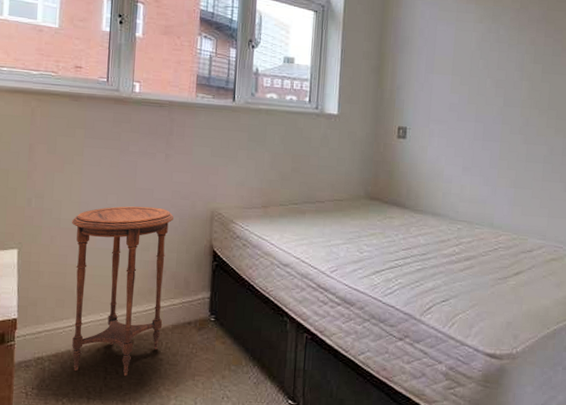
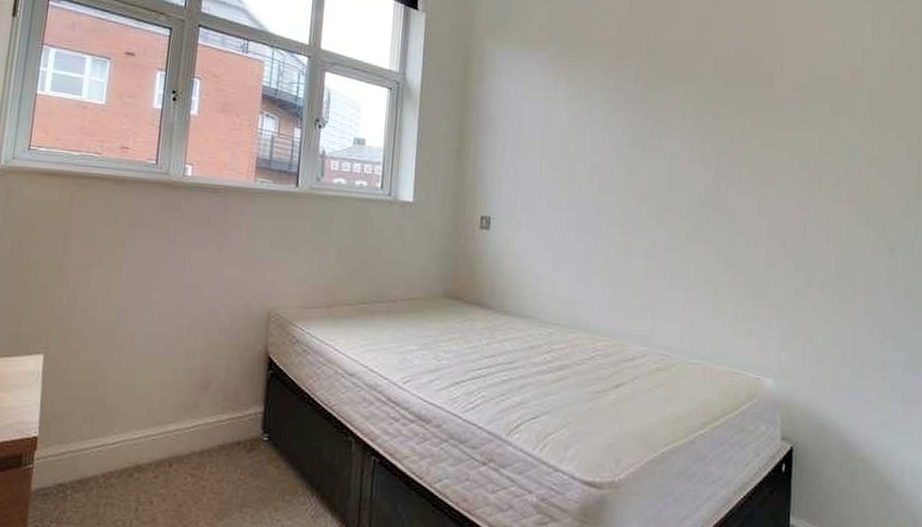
side table: present [72,206,174,376] -> none [100,305,225,507]

